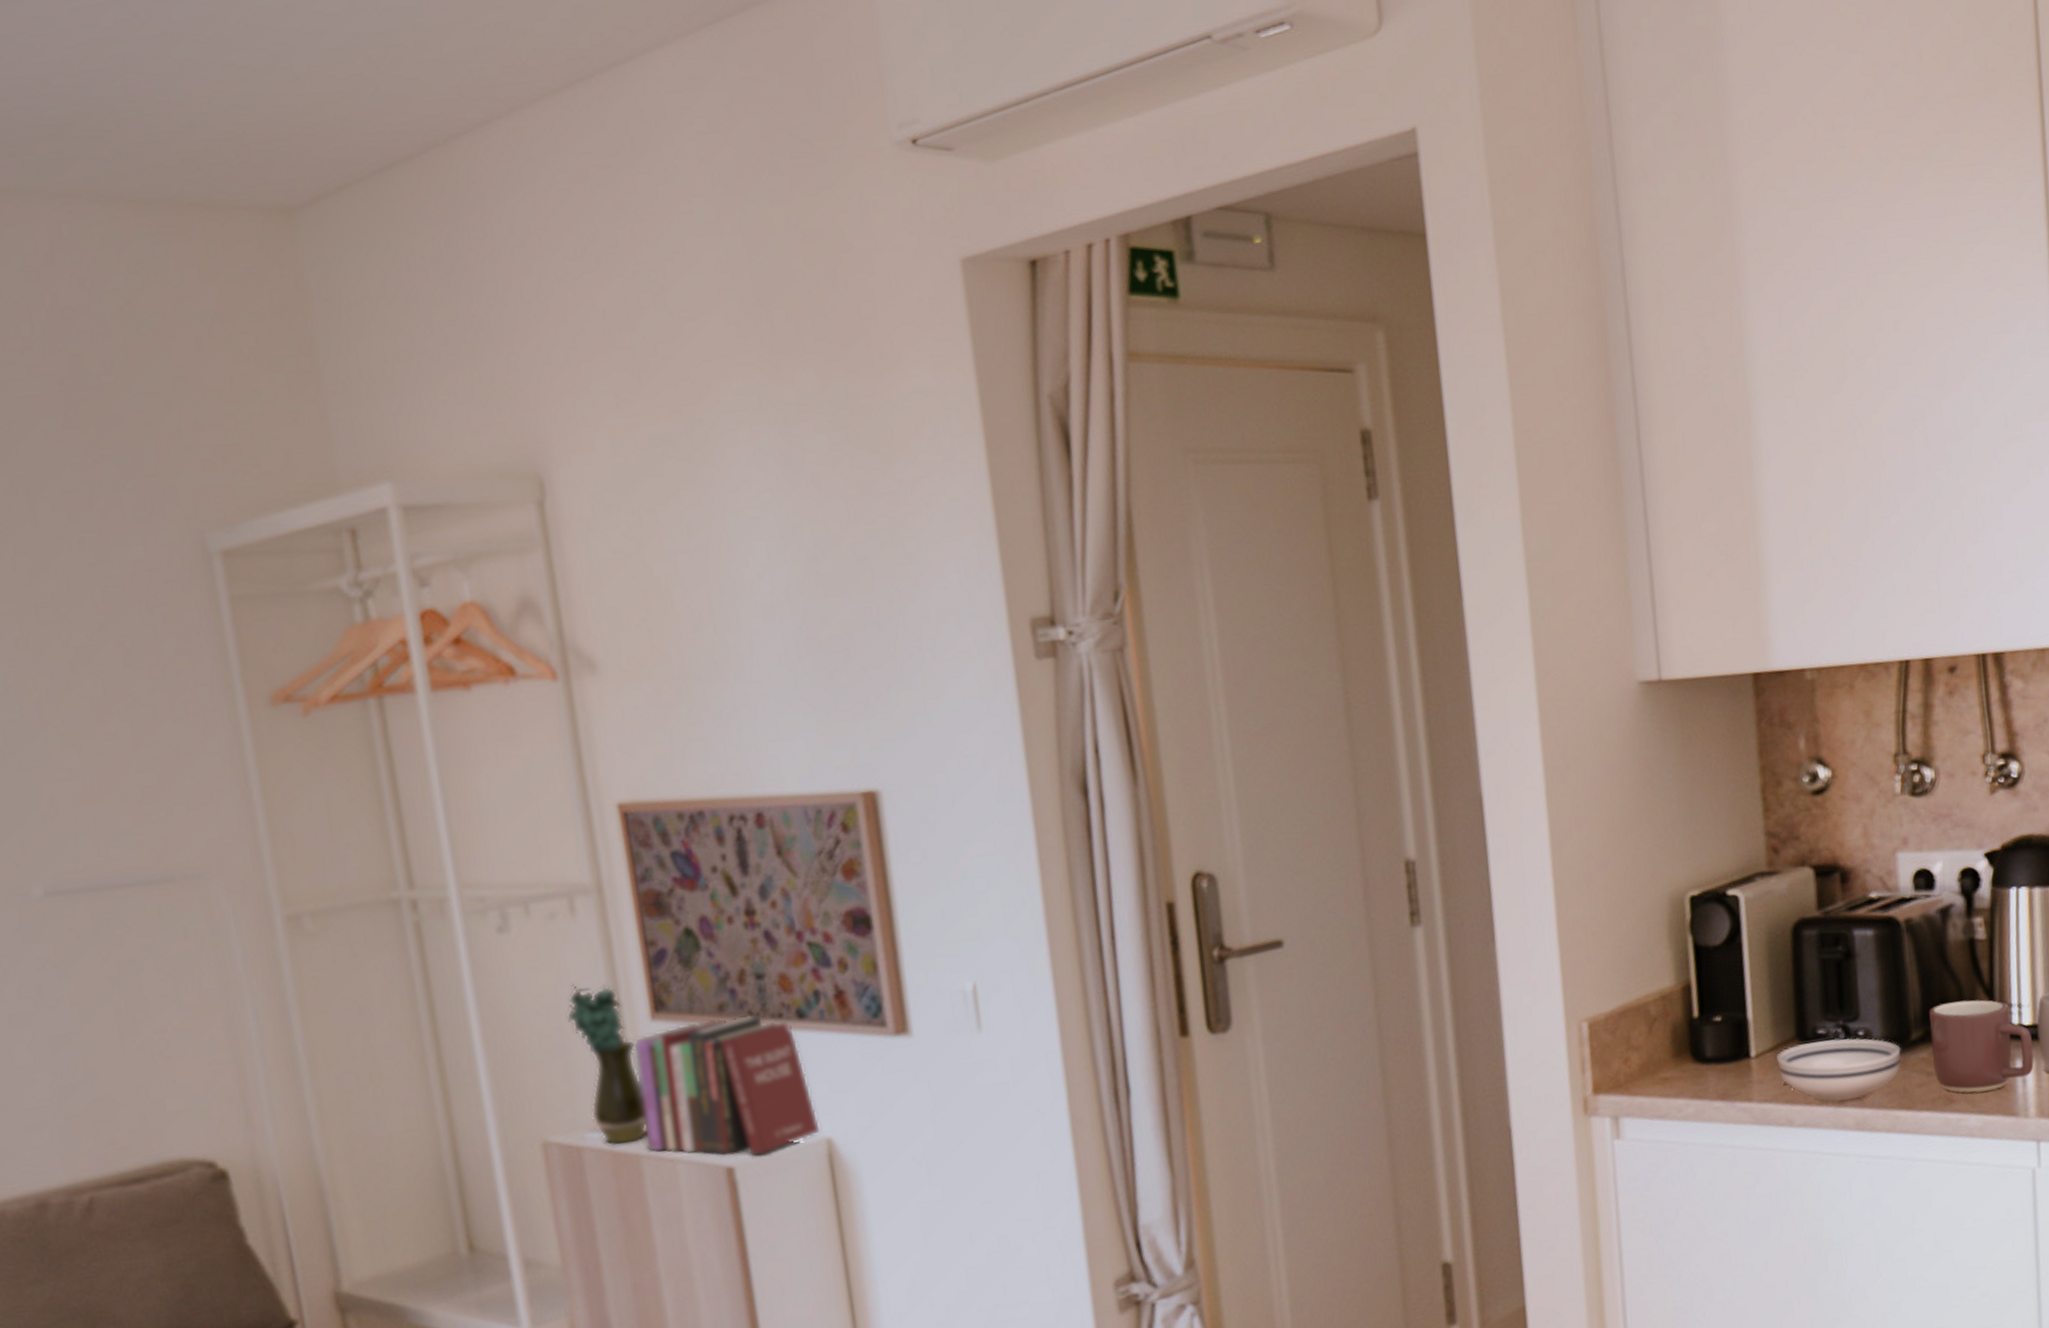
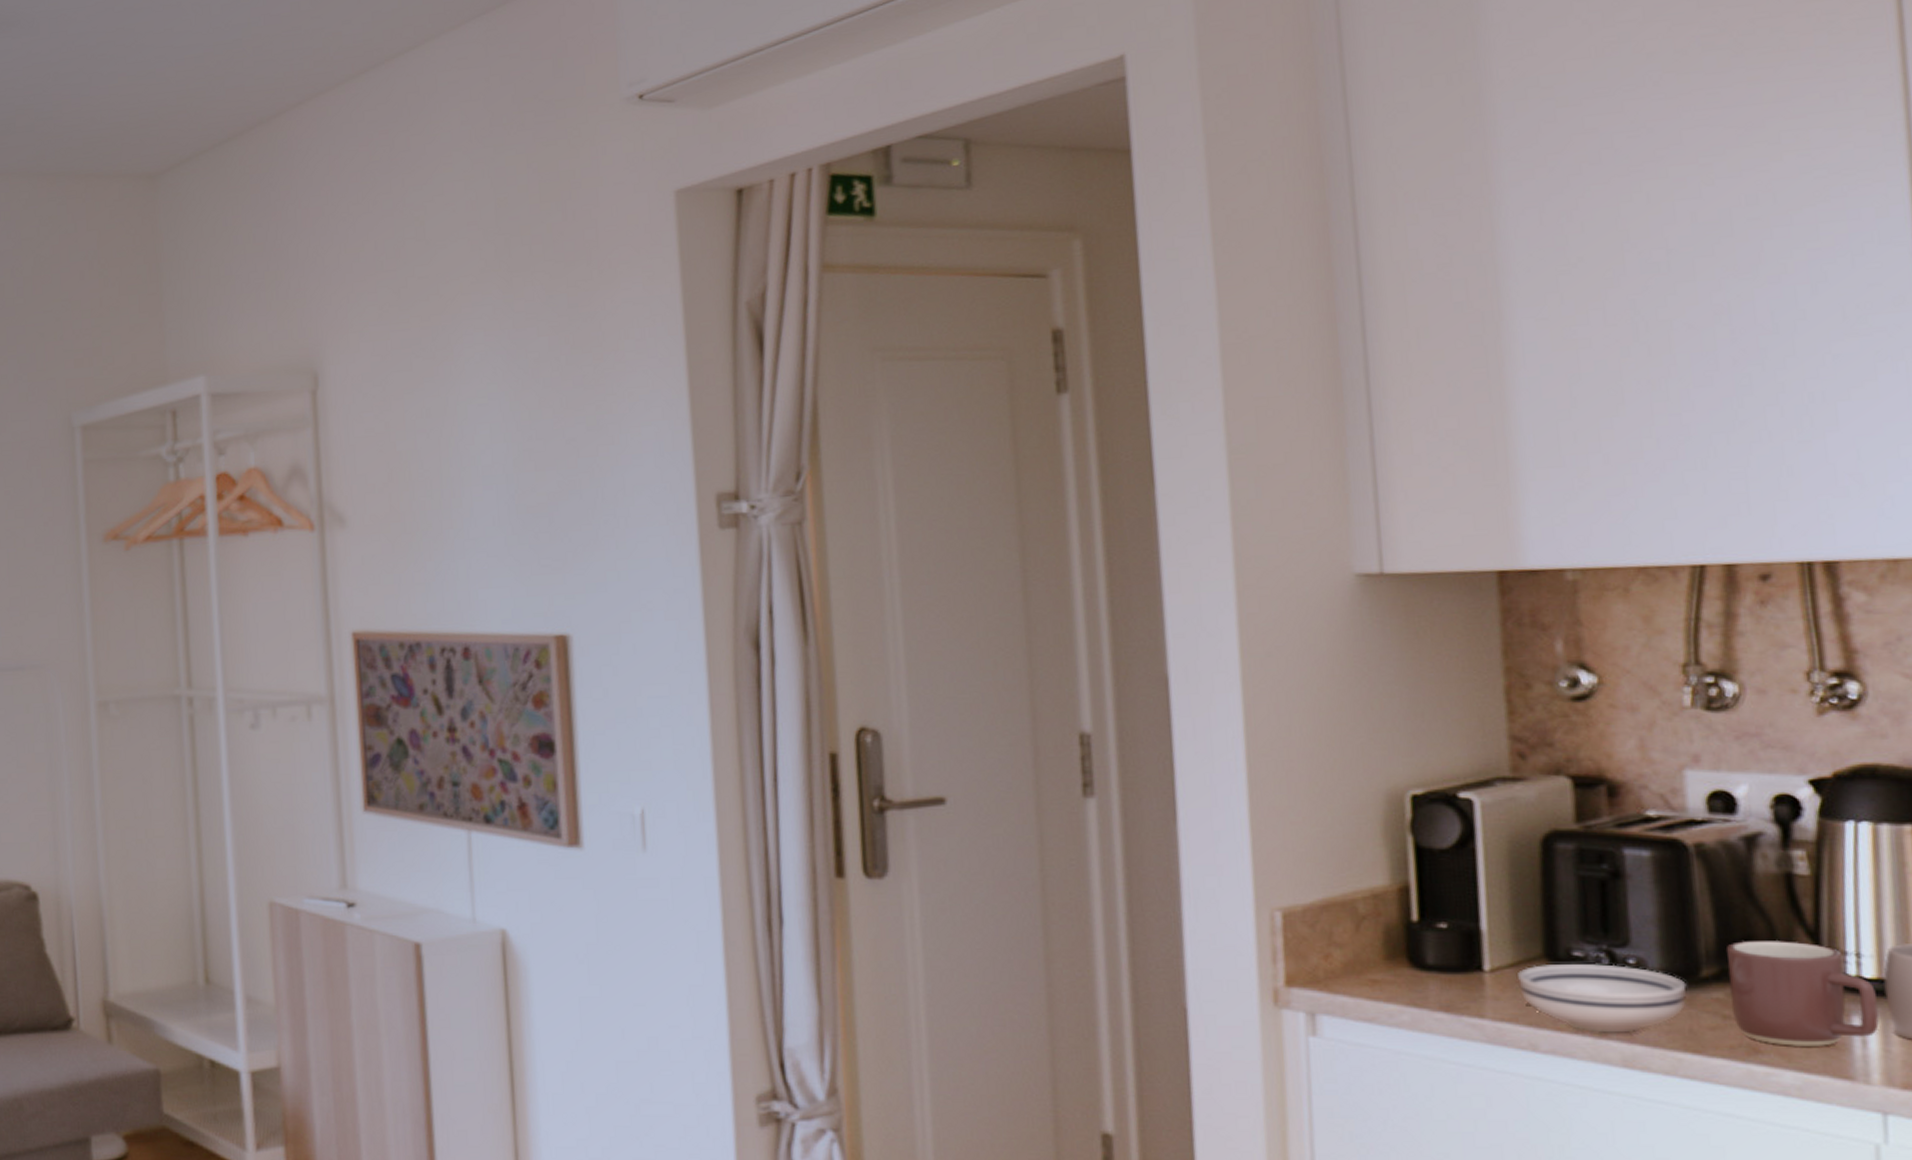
vase: present [567,984,647,1145] -> none [298,775,353,912]
books: present [633,1014,820,1156] -> none [347,814,497,936]

